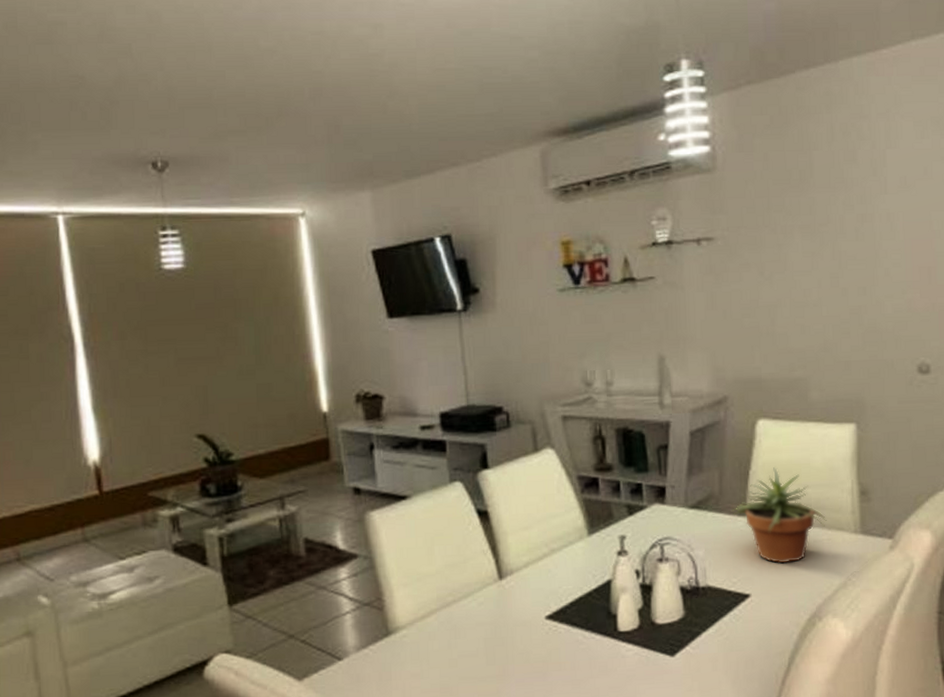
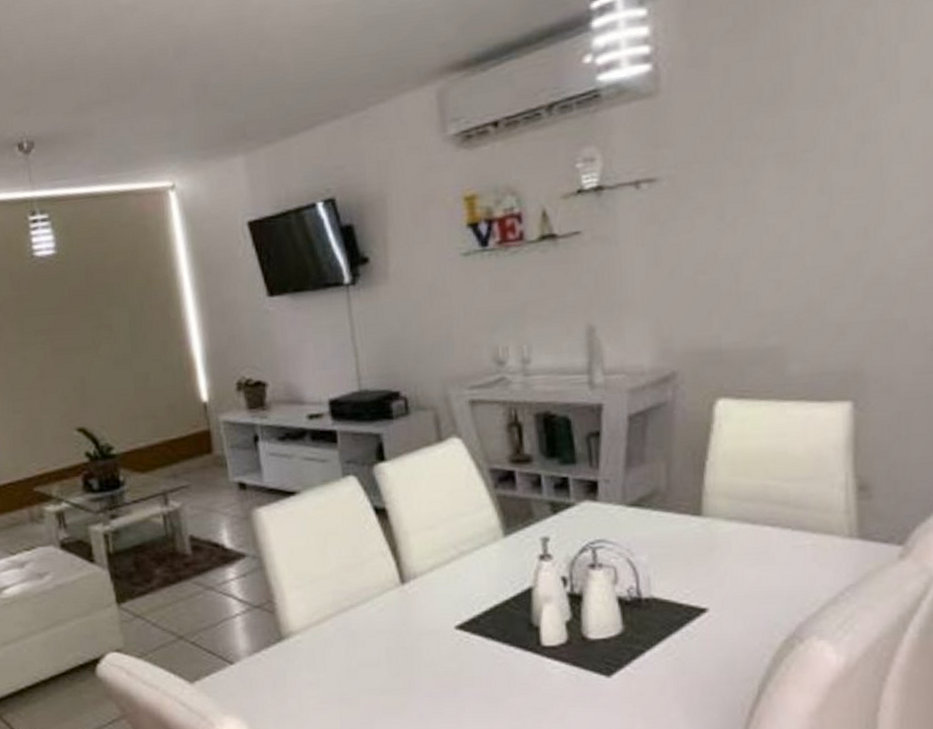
potted plant: present [733,467,827,564] -> none [684,457,811,573]

